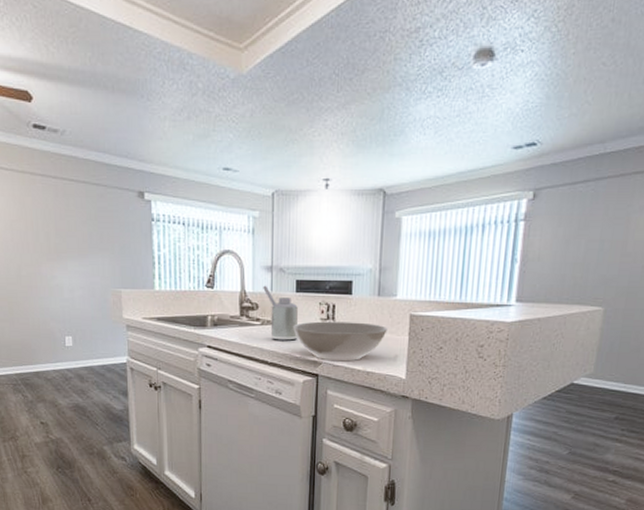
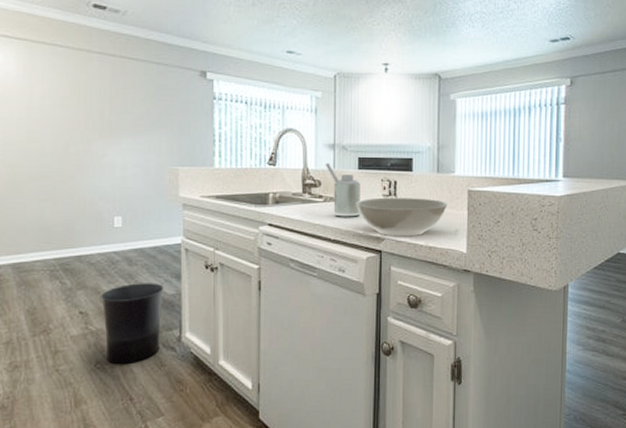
waste bin: none [58,398,113,470] -> present [101,283,164,364]

